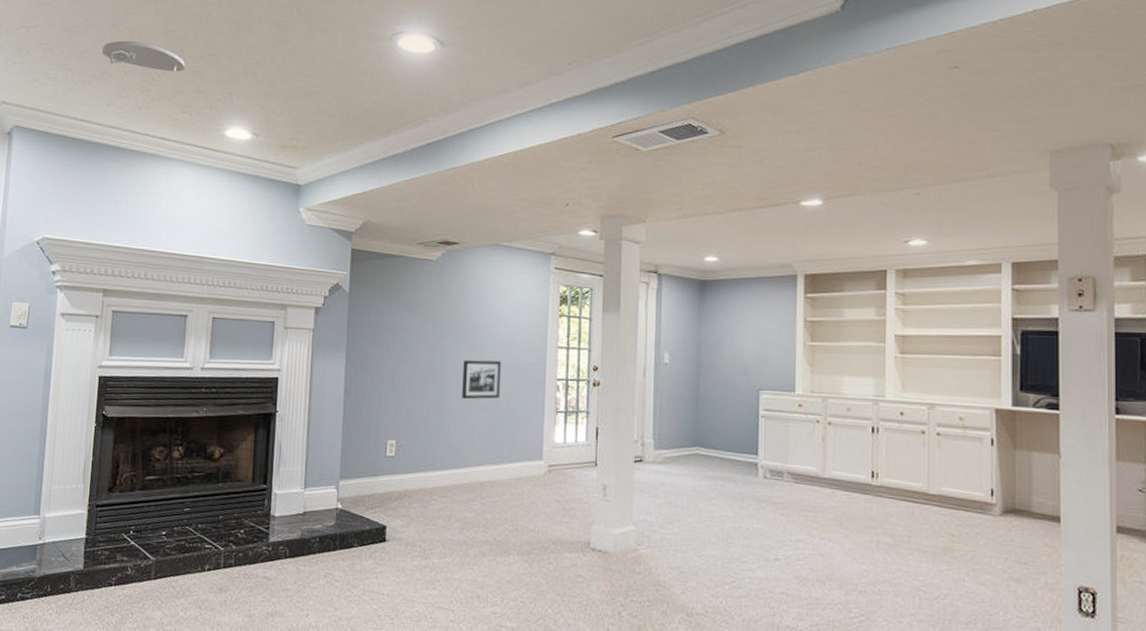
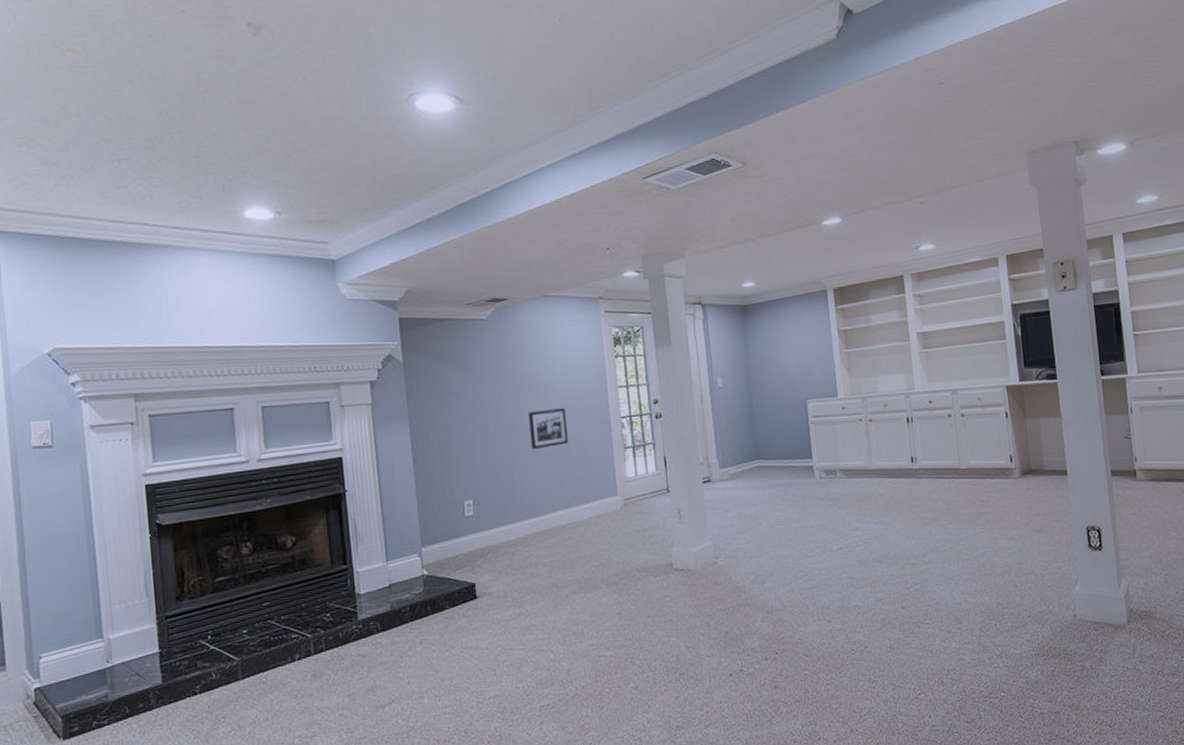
smoke detector: present [102,40,185,72] -> none [87,125,187,156]

